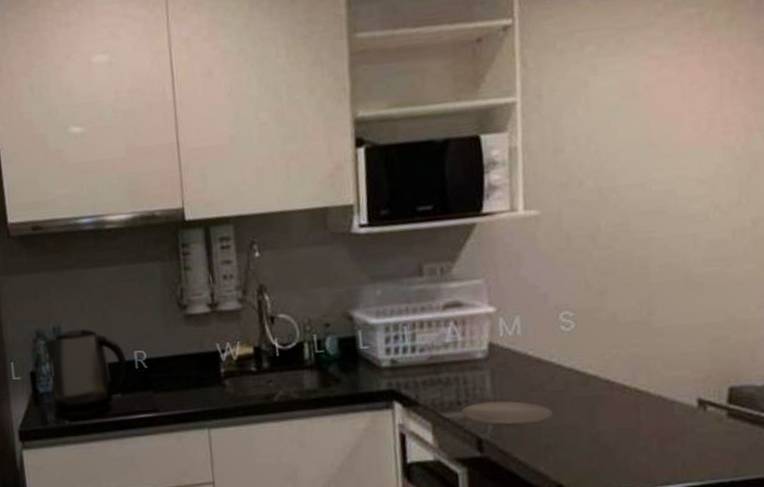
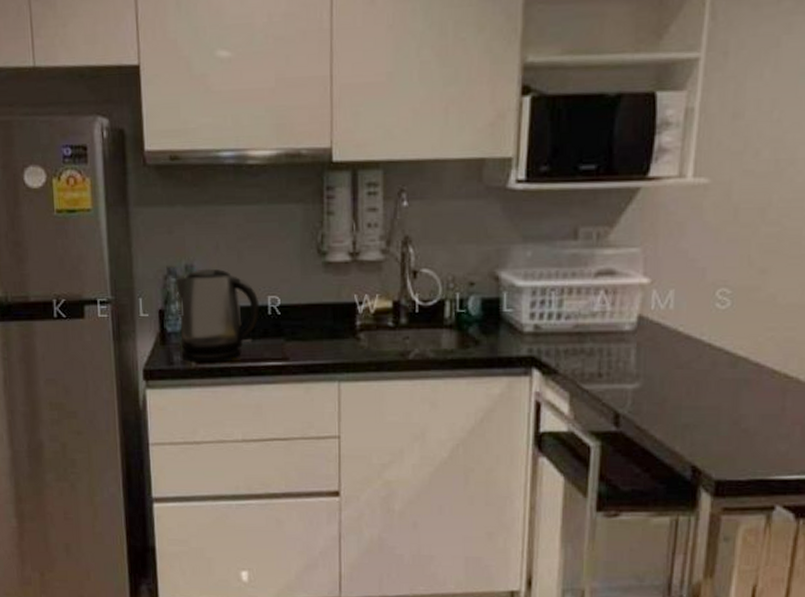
plate: present [461,401,553,426] -> none [602,376,696,402]

